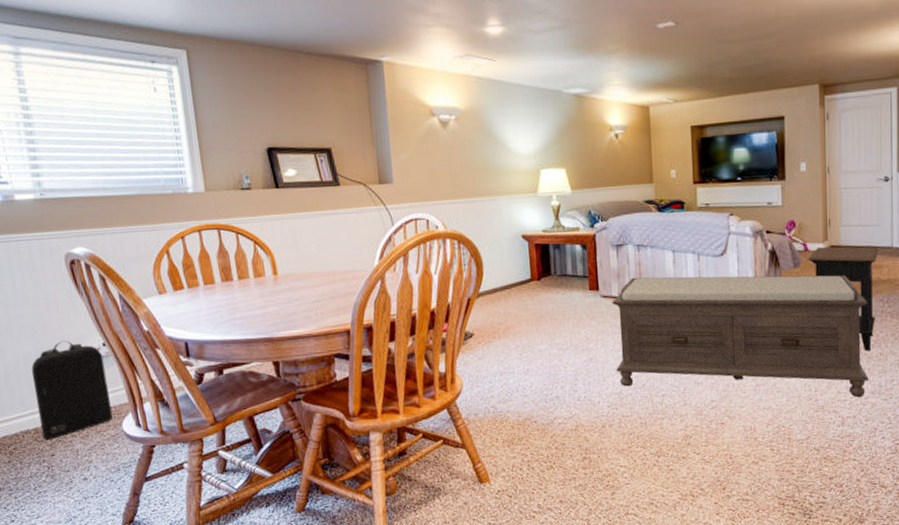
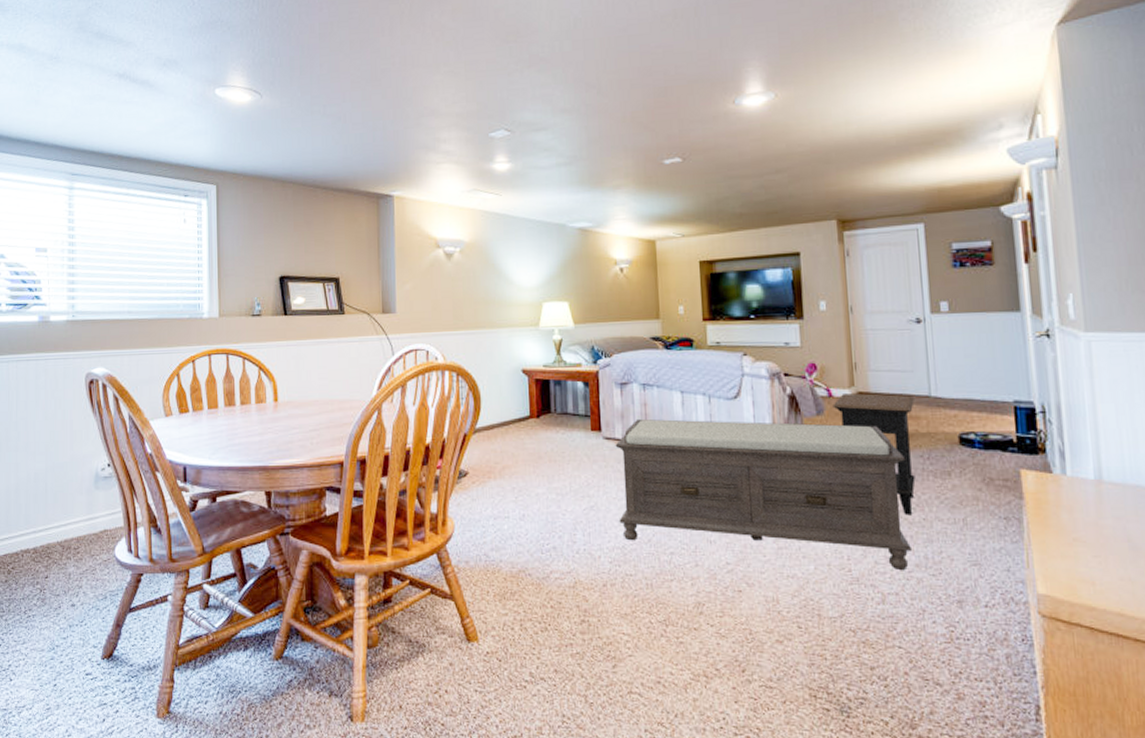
backpack: present [31,341,113,441] -> none [39,460,107,561]

